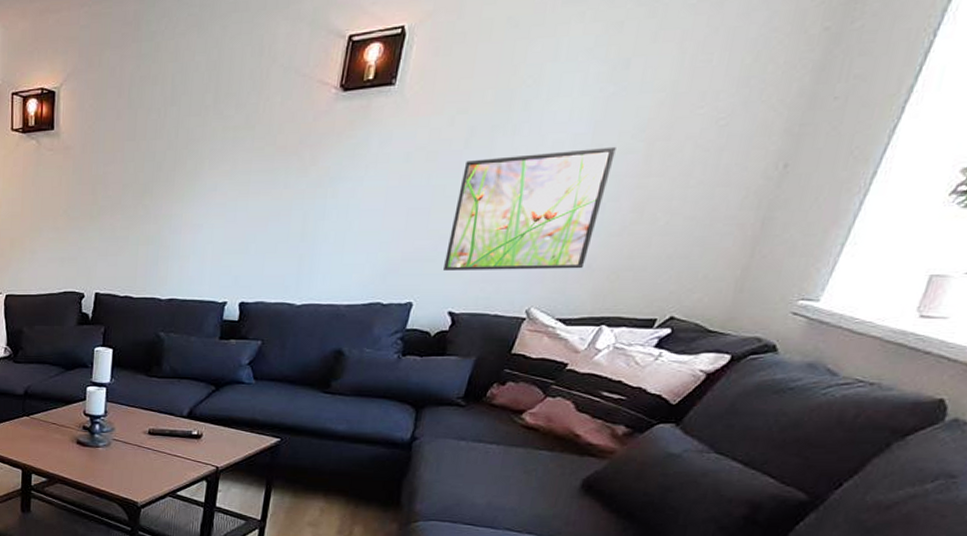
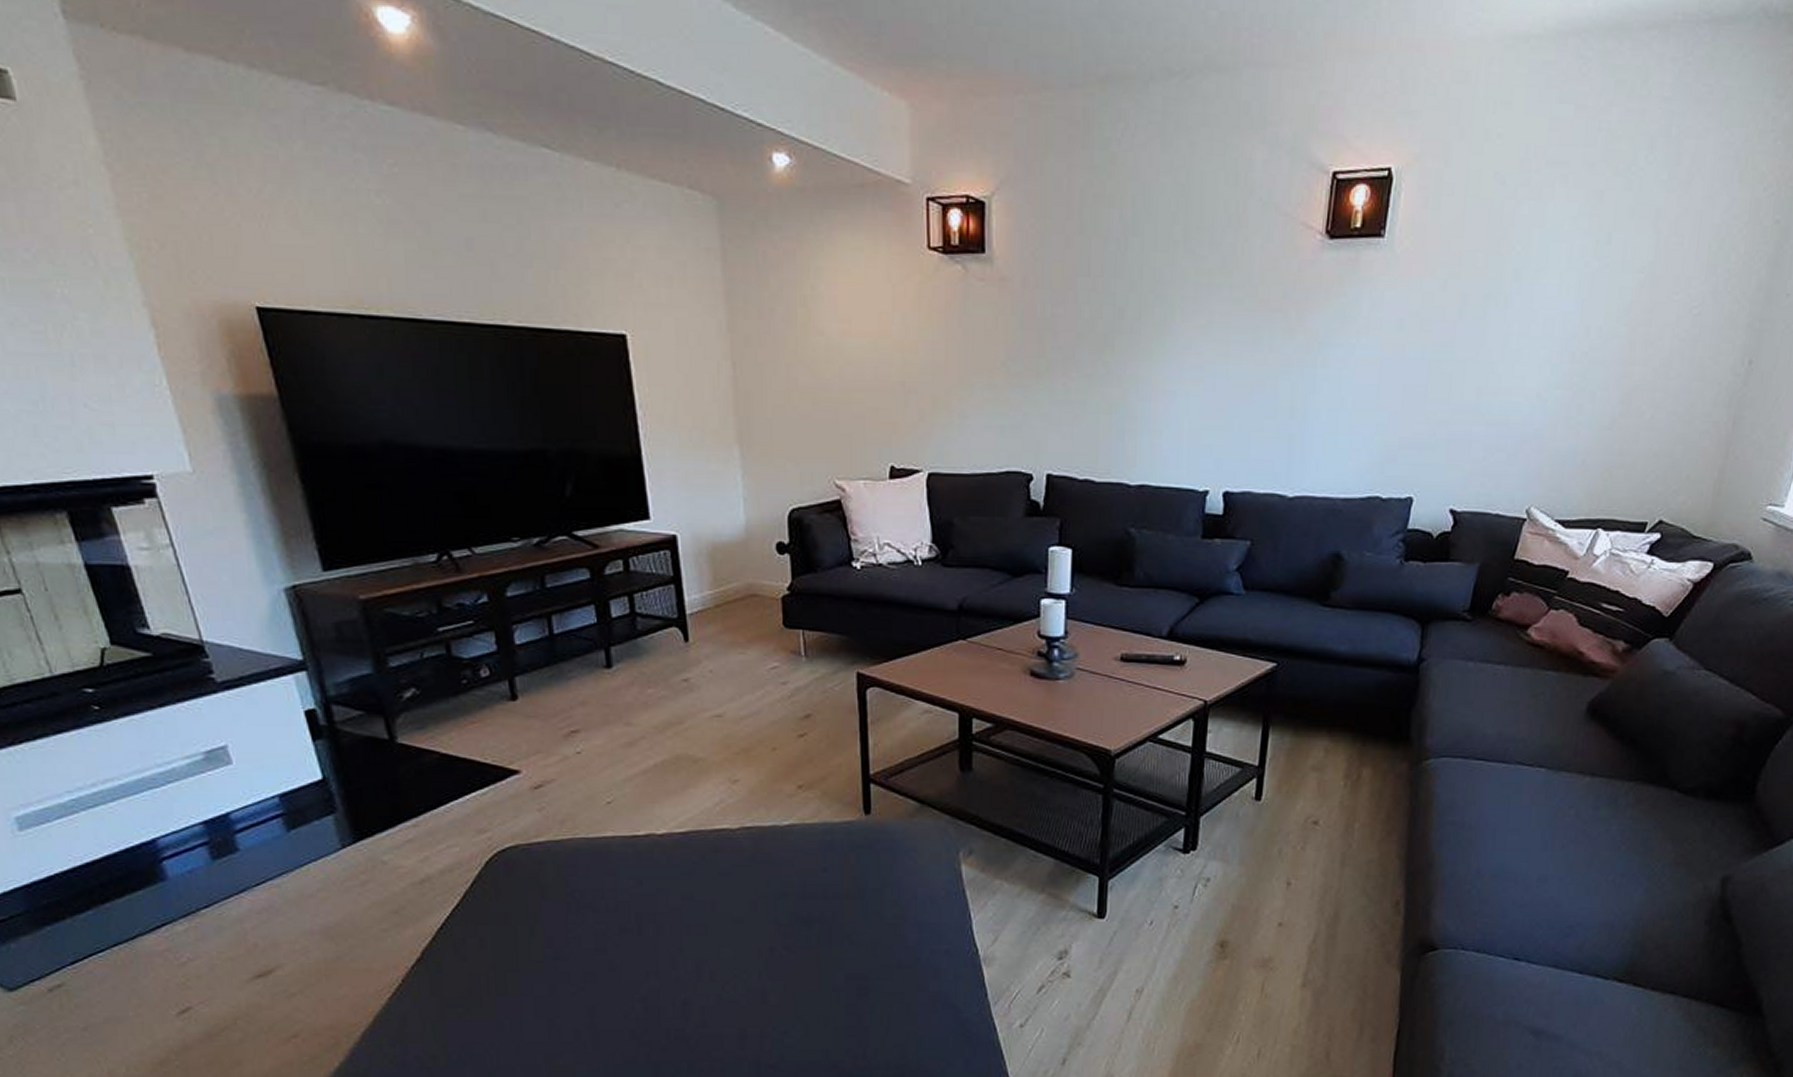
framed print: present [443,146,616,271] -> none [1443,329,1603,465]

